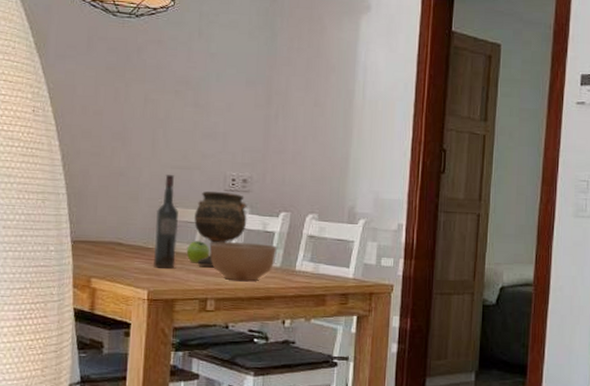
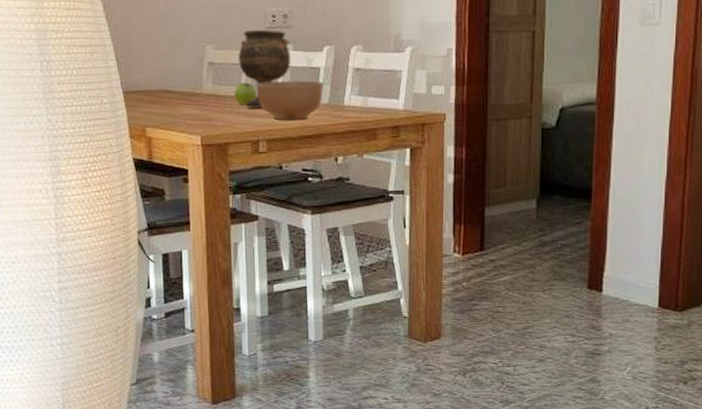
wine bottle: present [152,175,179,269] -> none [200,16,225,113]

